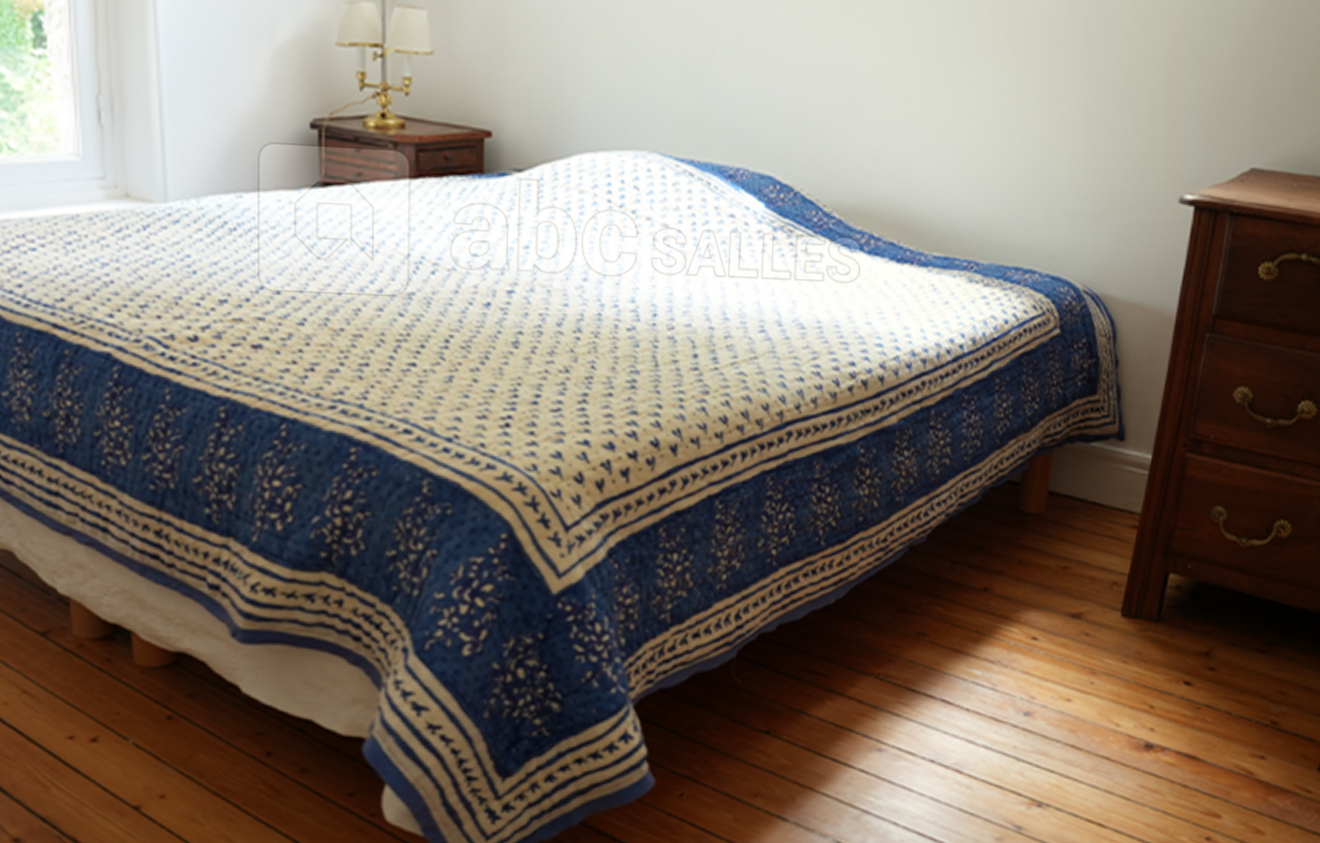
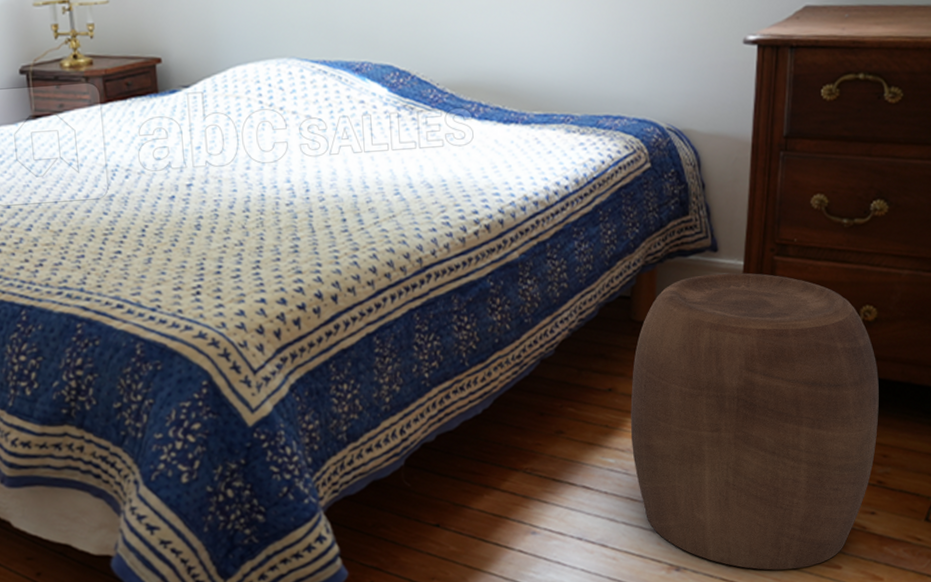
stool: none [1003,466,1286,814] -> present [630,272,879,570]

